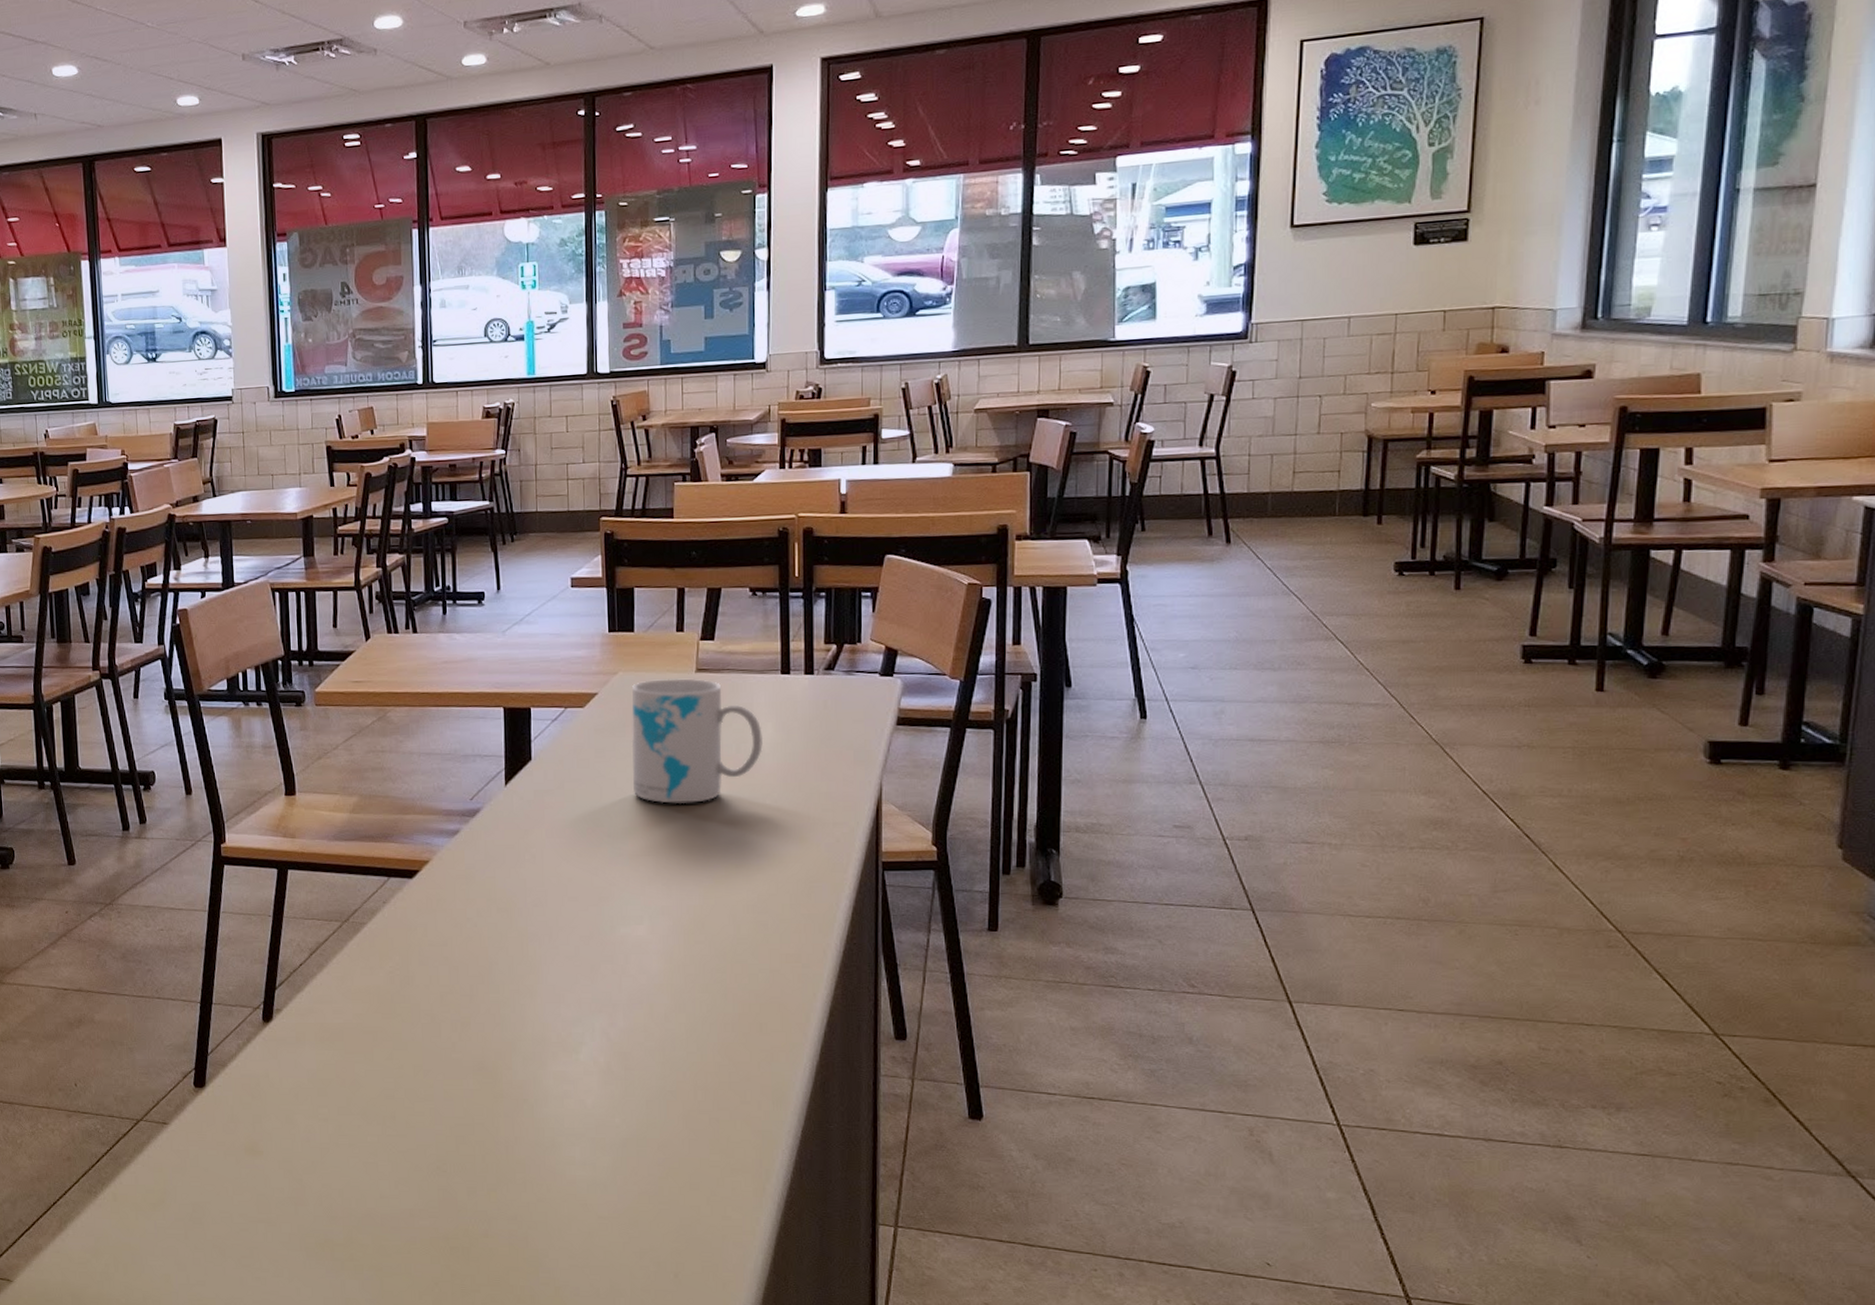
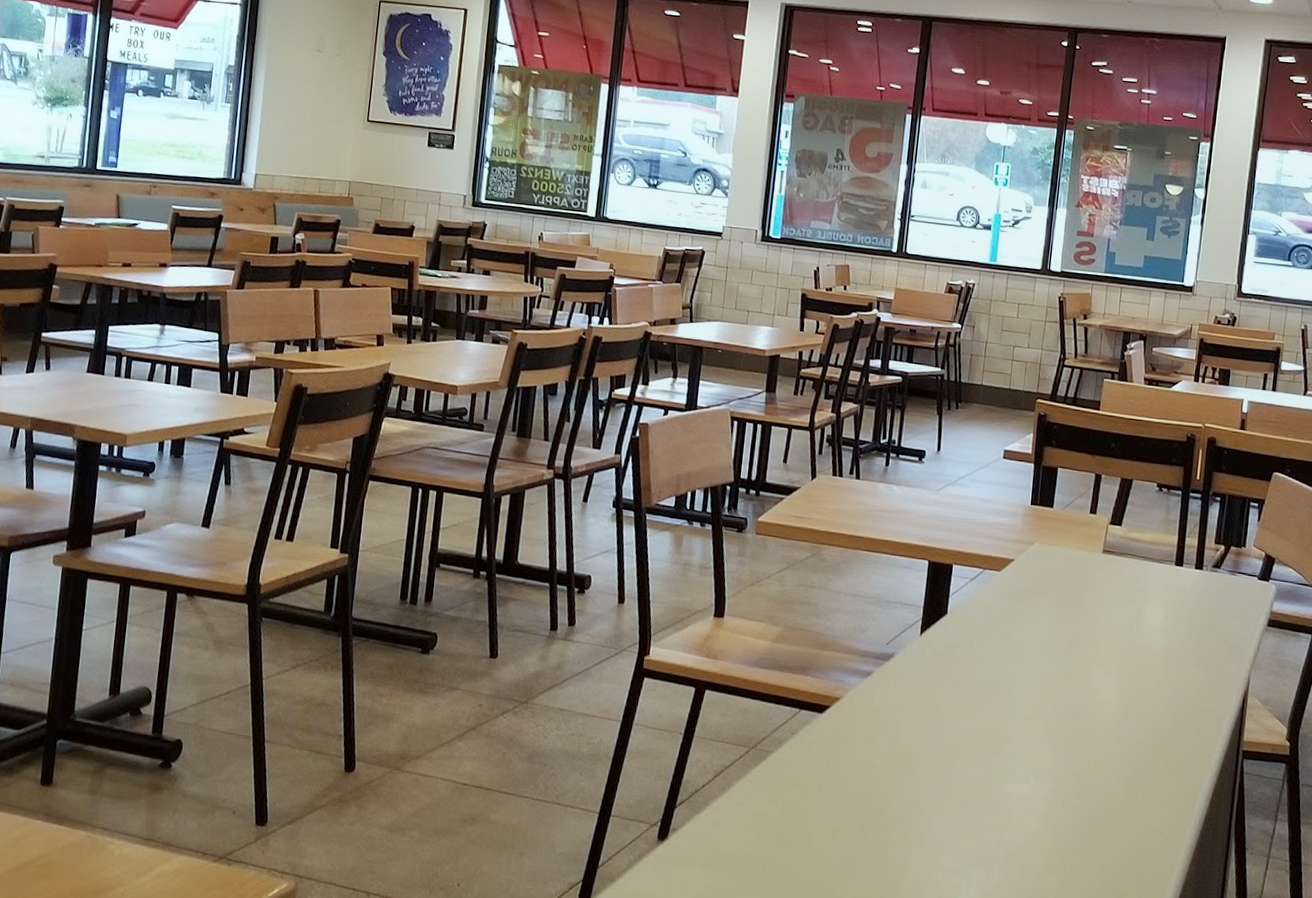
mug: present [631,678,763,804] -> none [1034,554,1153,674]

